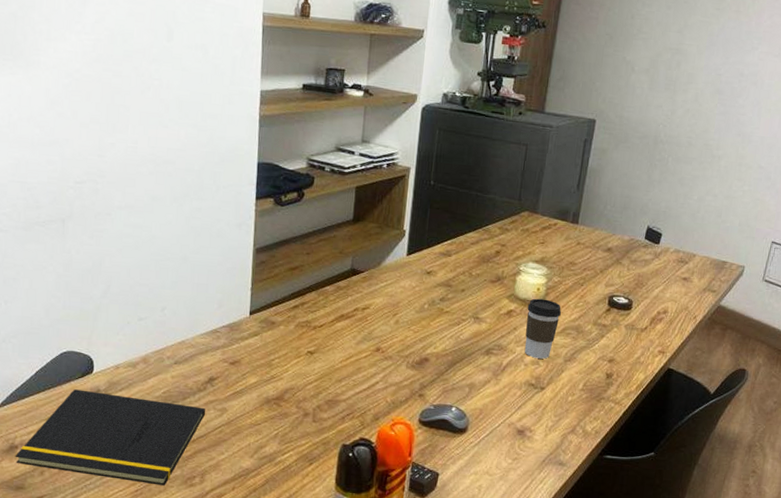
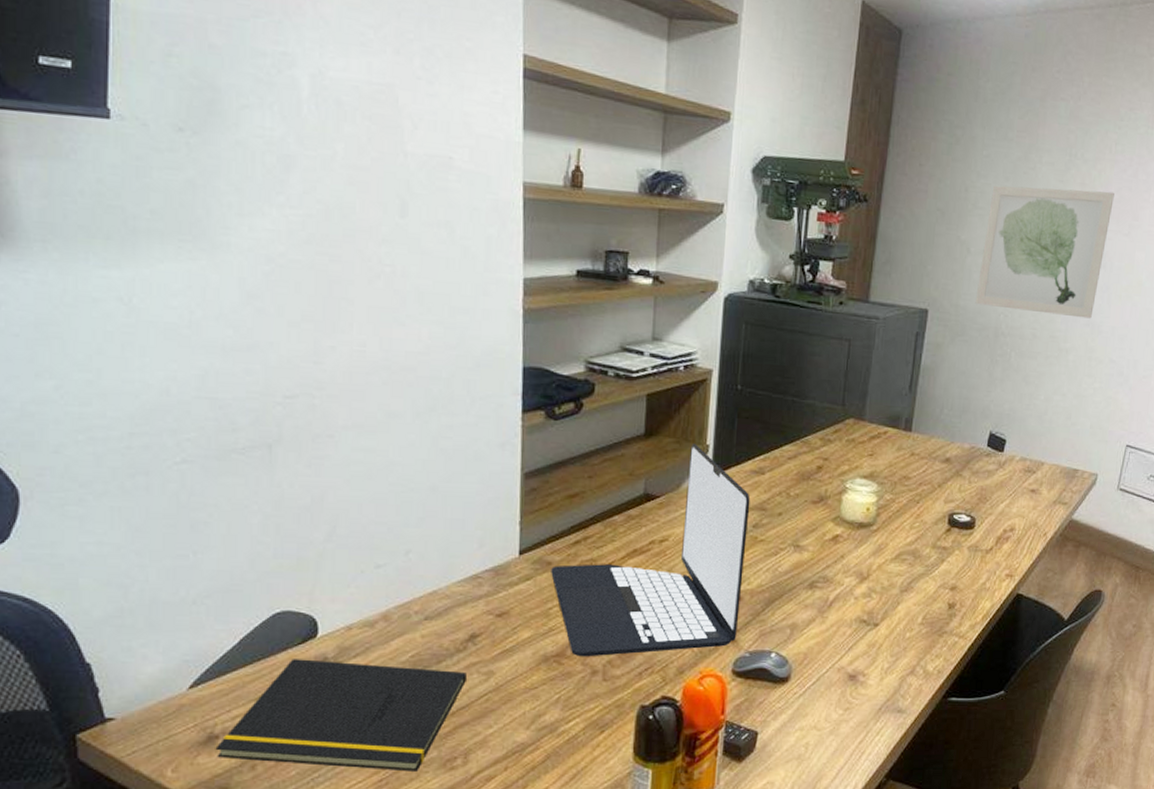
laptop: none [274,229,439,402] -> present [551,444,751,657]
coffee cup: present [524,298,561,359] -> none [854,520,895,590]
wall art: none [637,13,767,130] -> present [975,185,1115,319]

